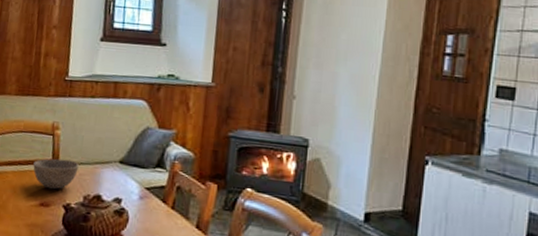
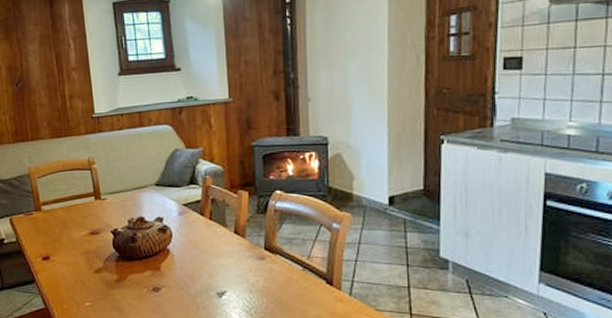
bowl: present [33,158,79,190] -> none [77,190,119,219]

